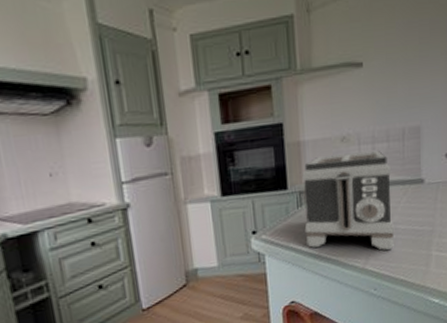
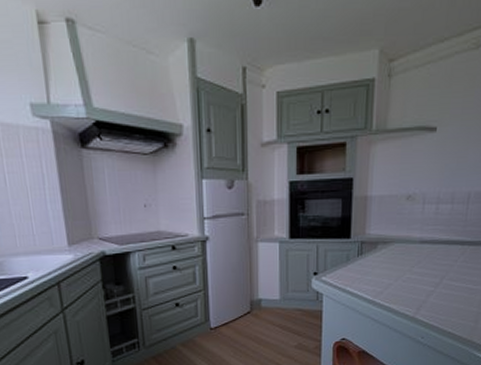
toaster: present [302,151,395,251] -> none [362,210,453,304]

